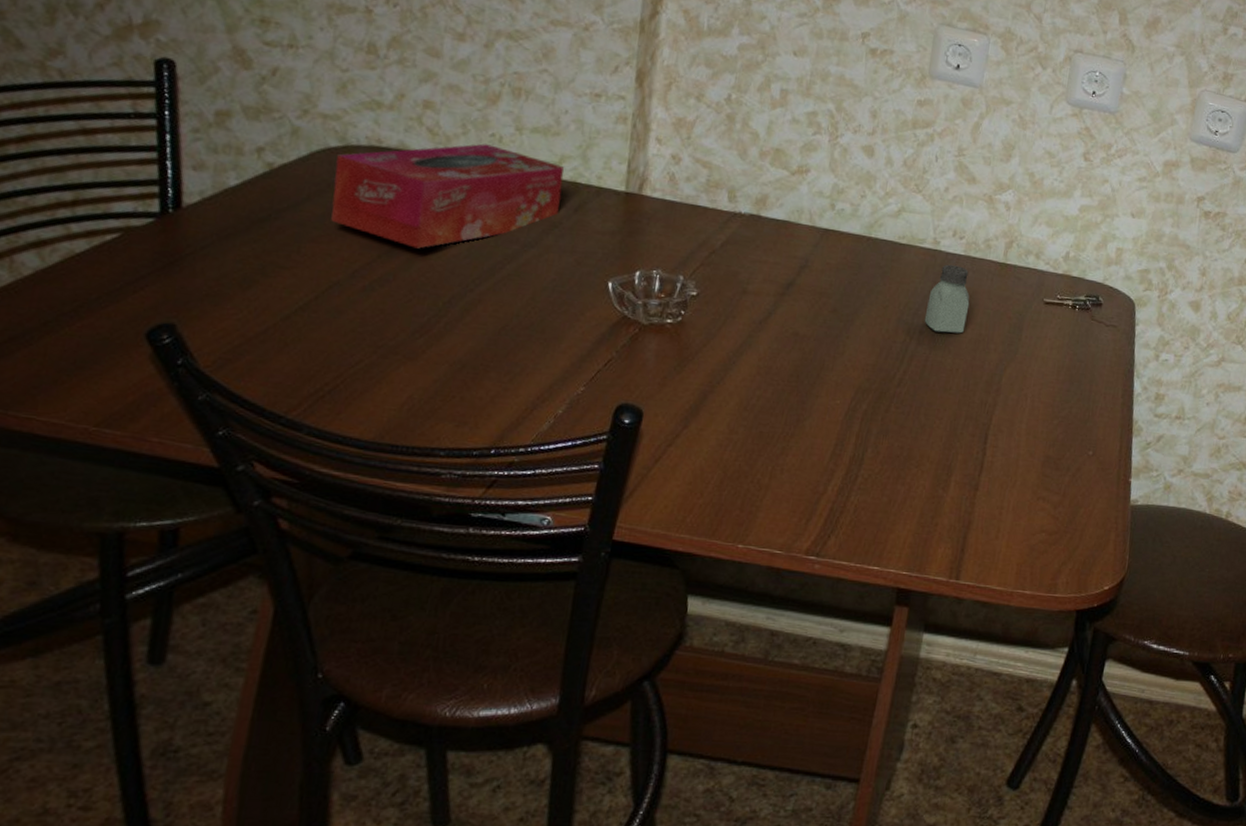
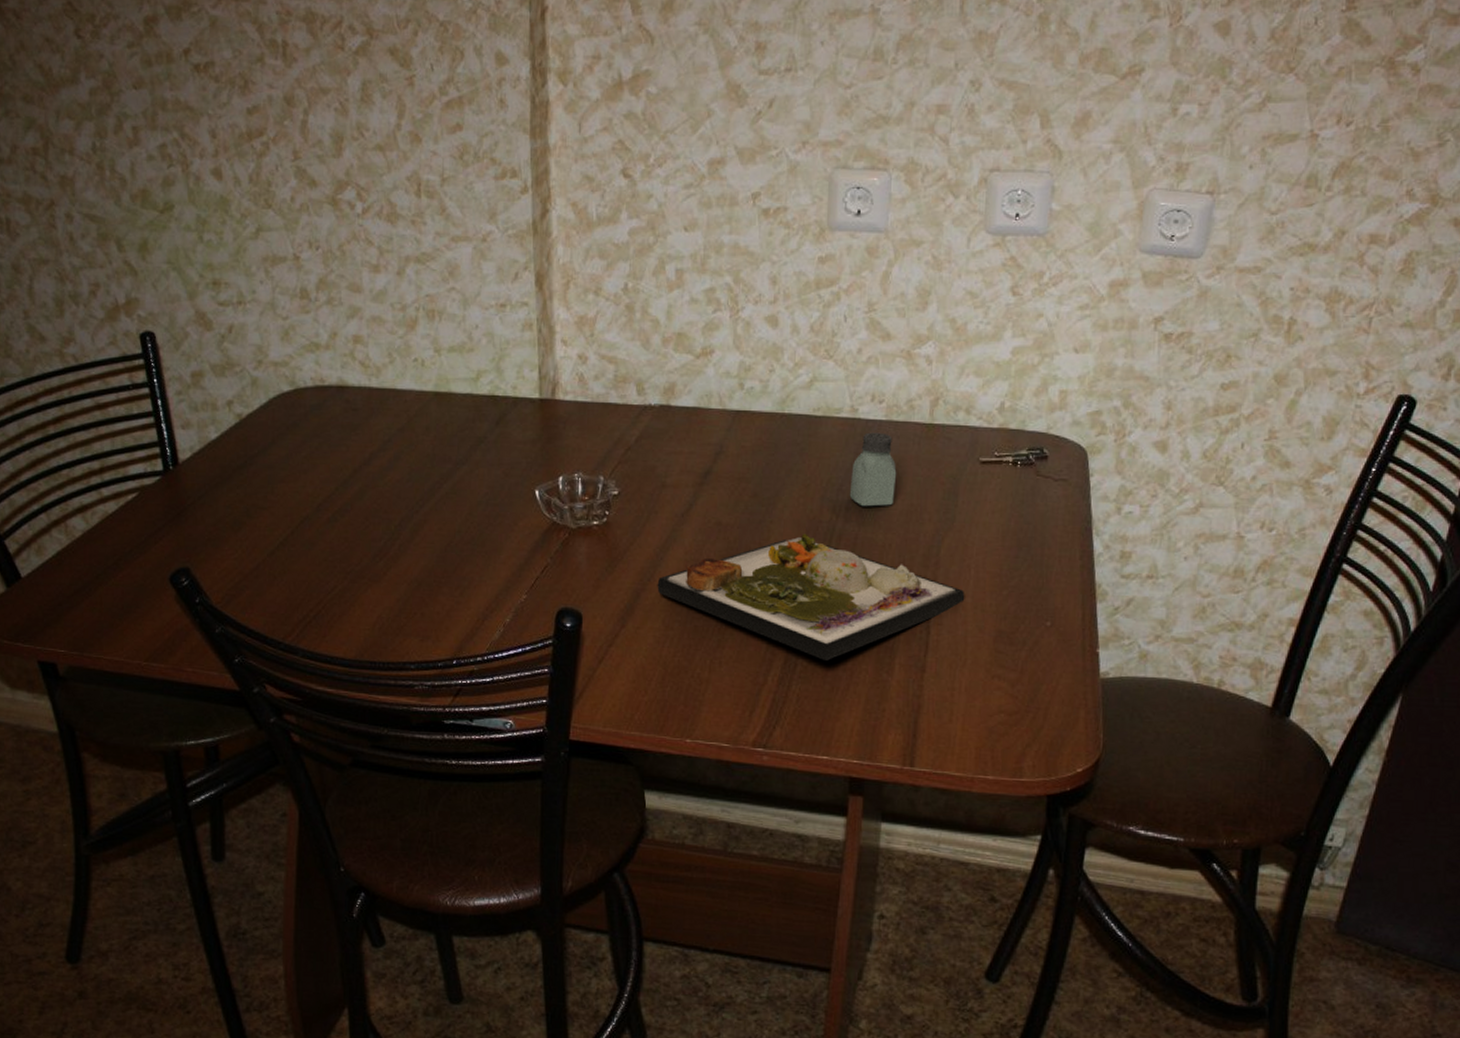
tissue box: present [331,143,564,249] -> none [290,369,482,478]
dinner plate: none [725,351,1020,475] -> present [657,533,965,662]

